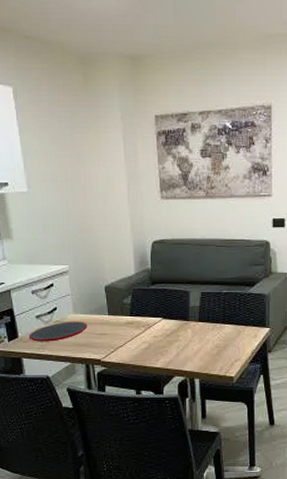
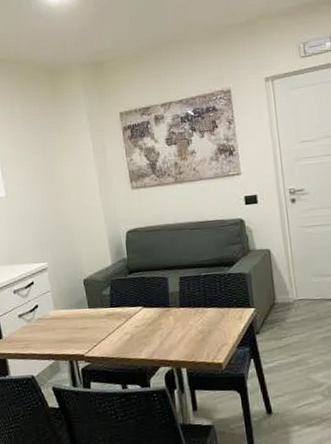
plate: present [29,321,88,342] -> none [12,317,69,341]

